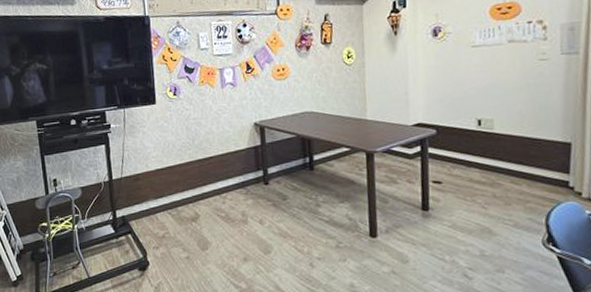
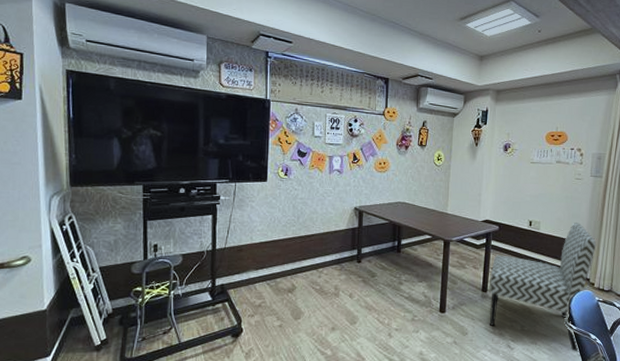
chair: none [430,116,580,282] -> present [489,223,597,352]

